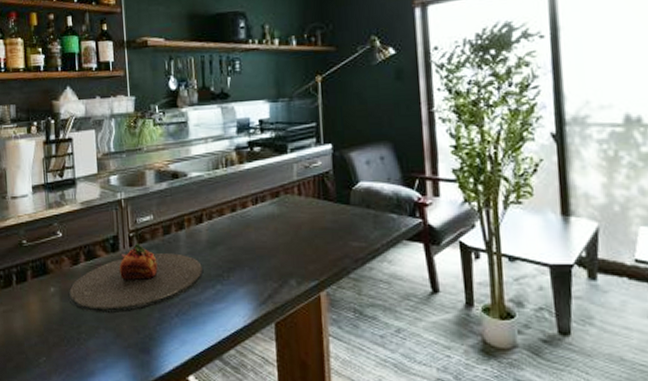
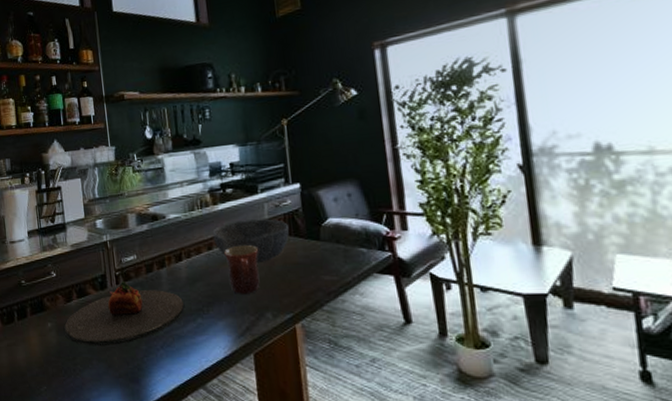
bowl: none [237,180,319,228] -> present [212,218,290,264]
mug: none [249,207,286,260] -> present [224,244,260,294]

